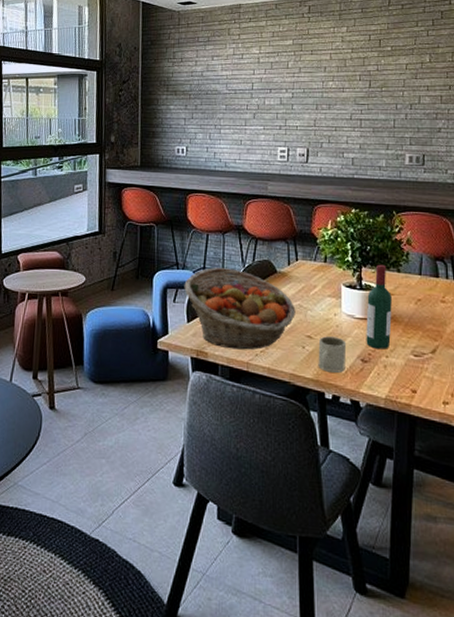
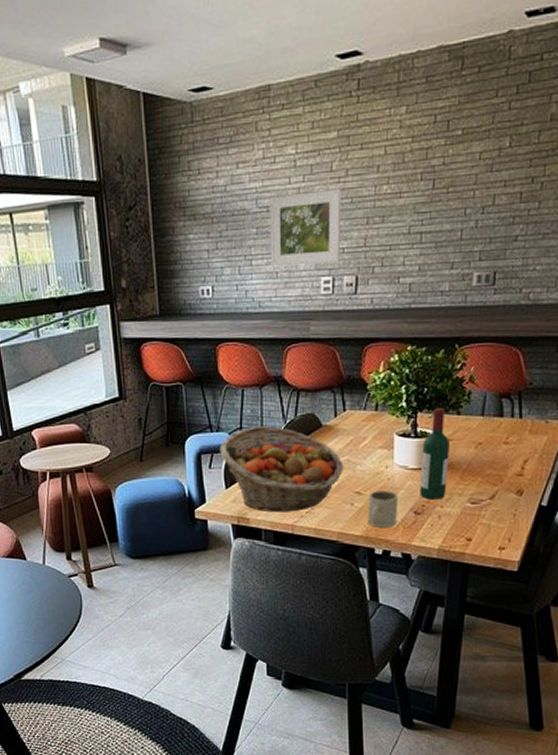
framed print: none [236,81,296,137] -> present [269,188,342,267]

